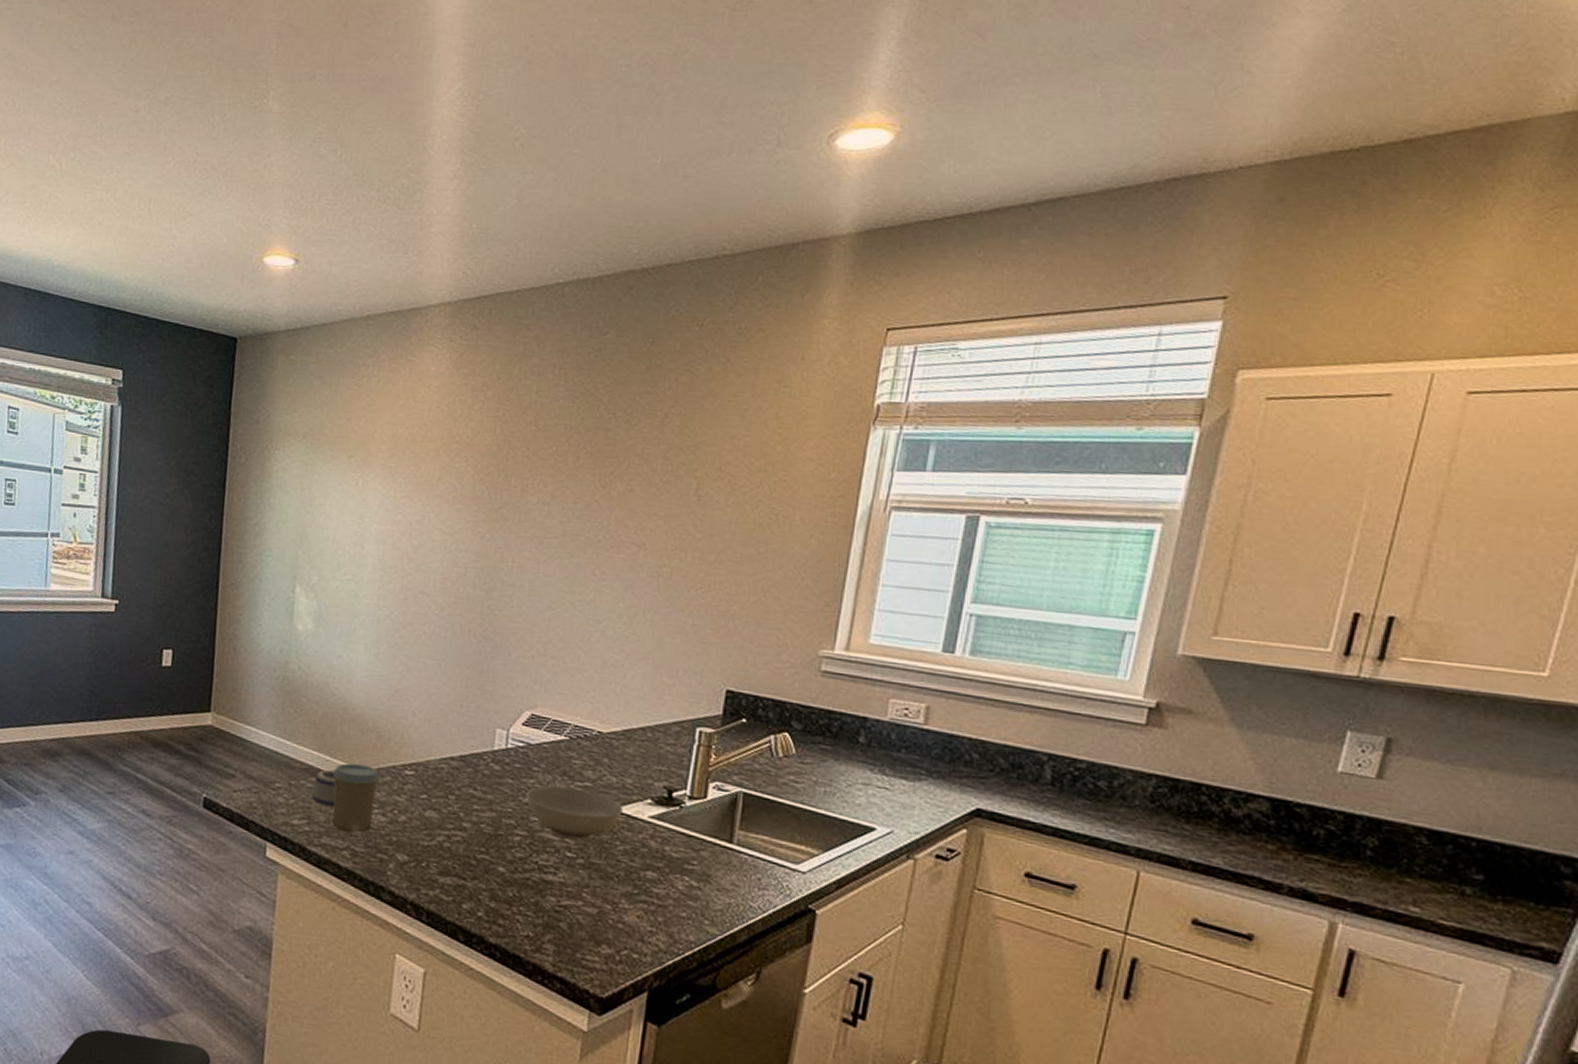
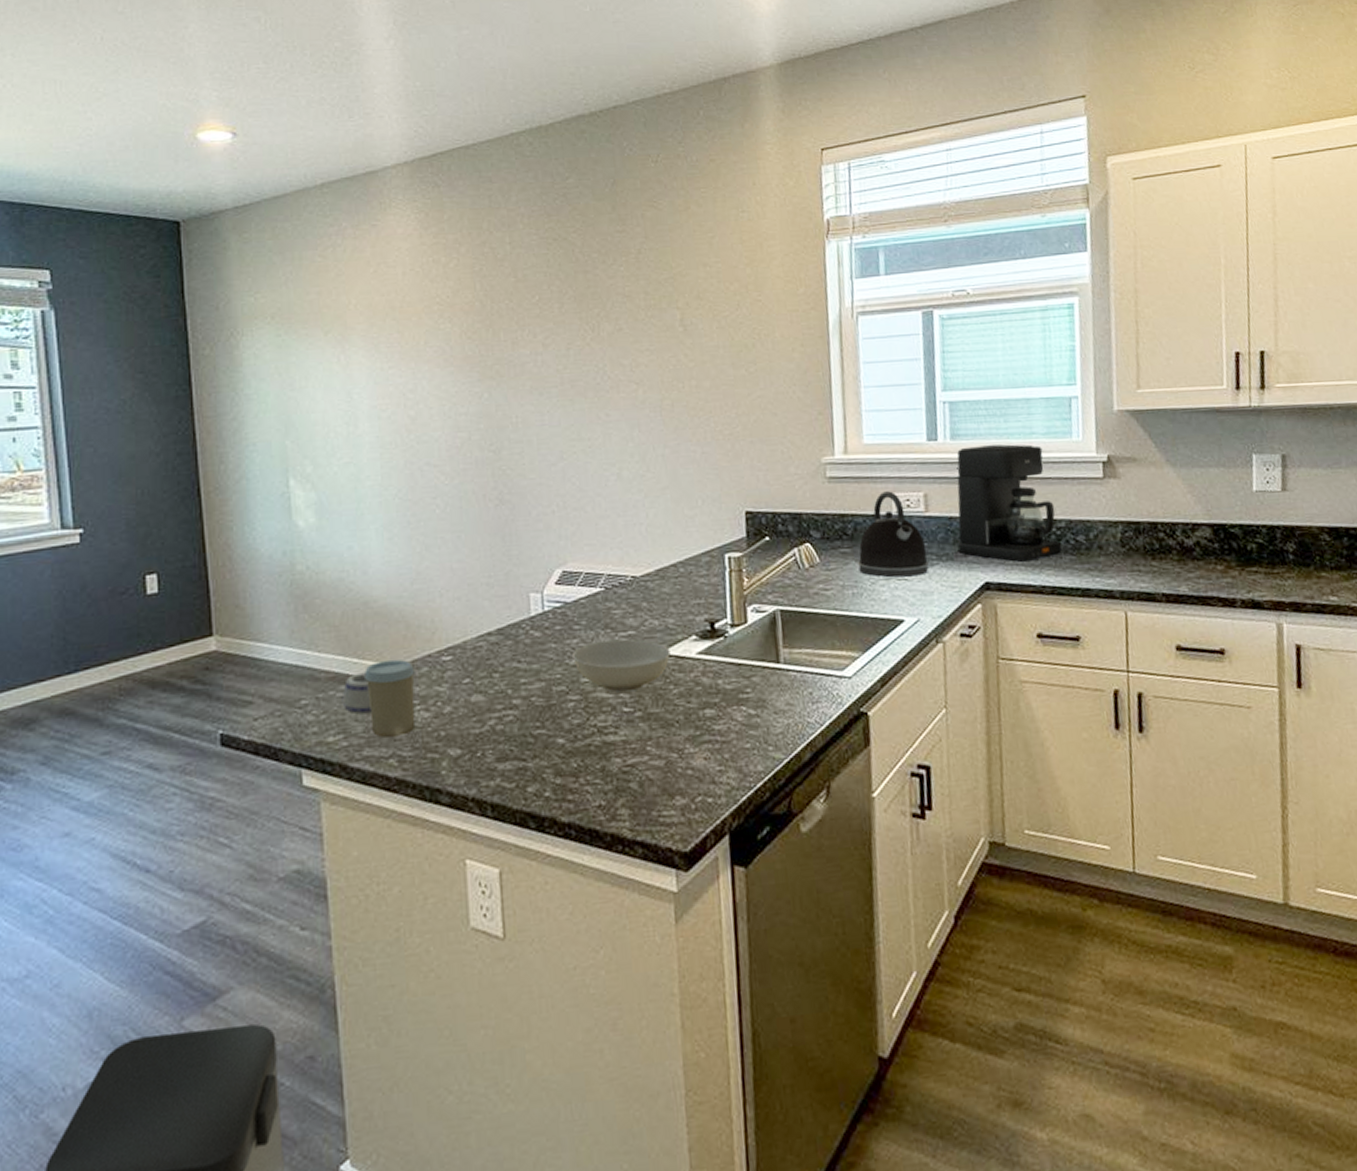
kettle: none [836,695,916,788] -> present [858,491,929,578]
coffee maker: none [952,665,1078,797] -> present [957,444,1062,562]

